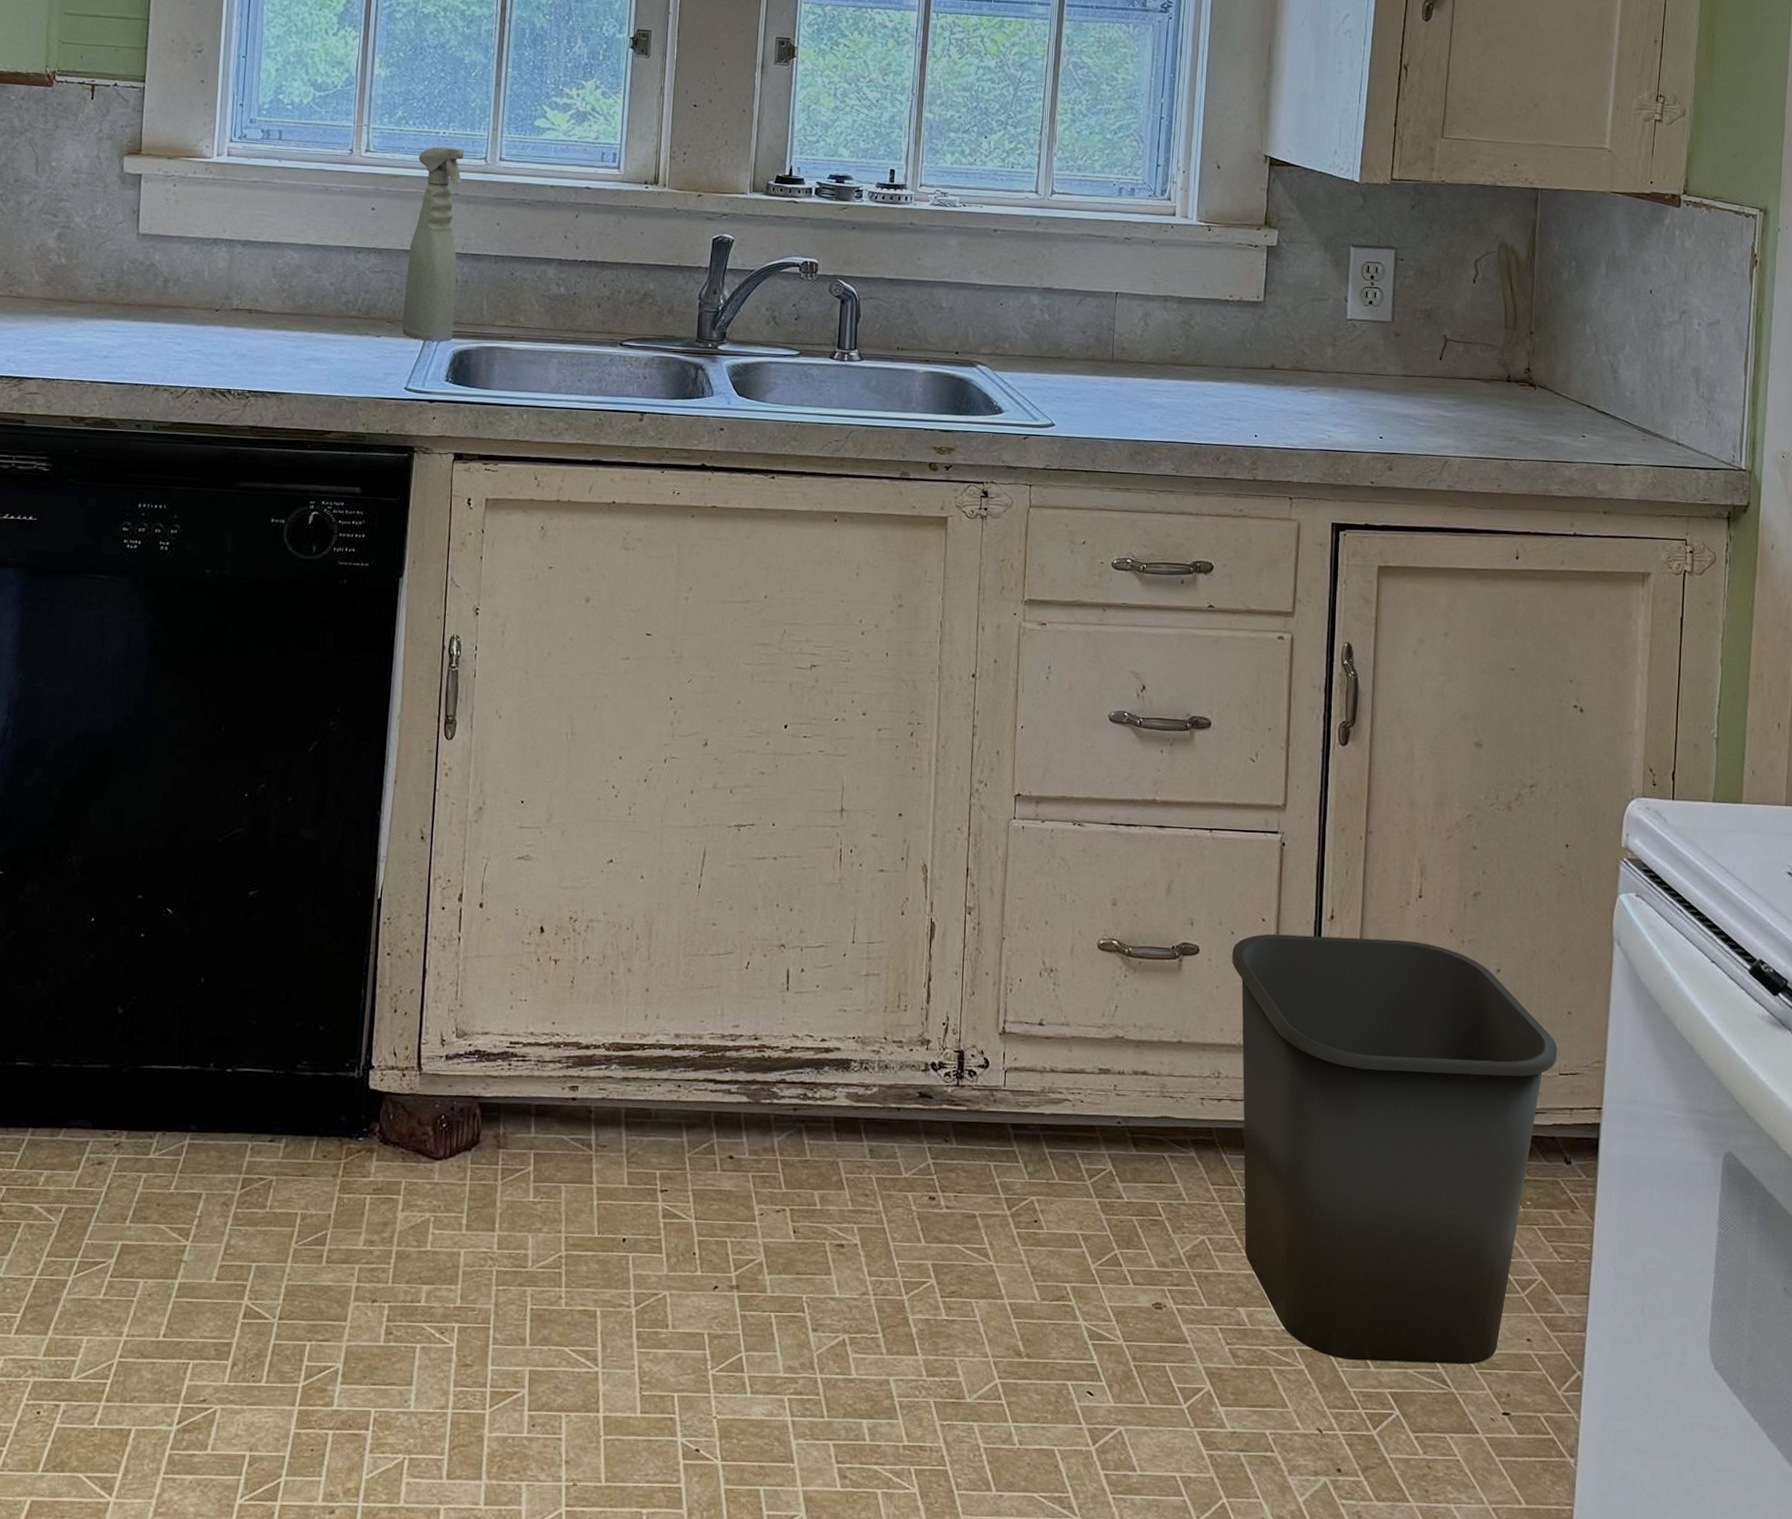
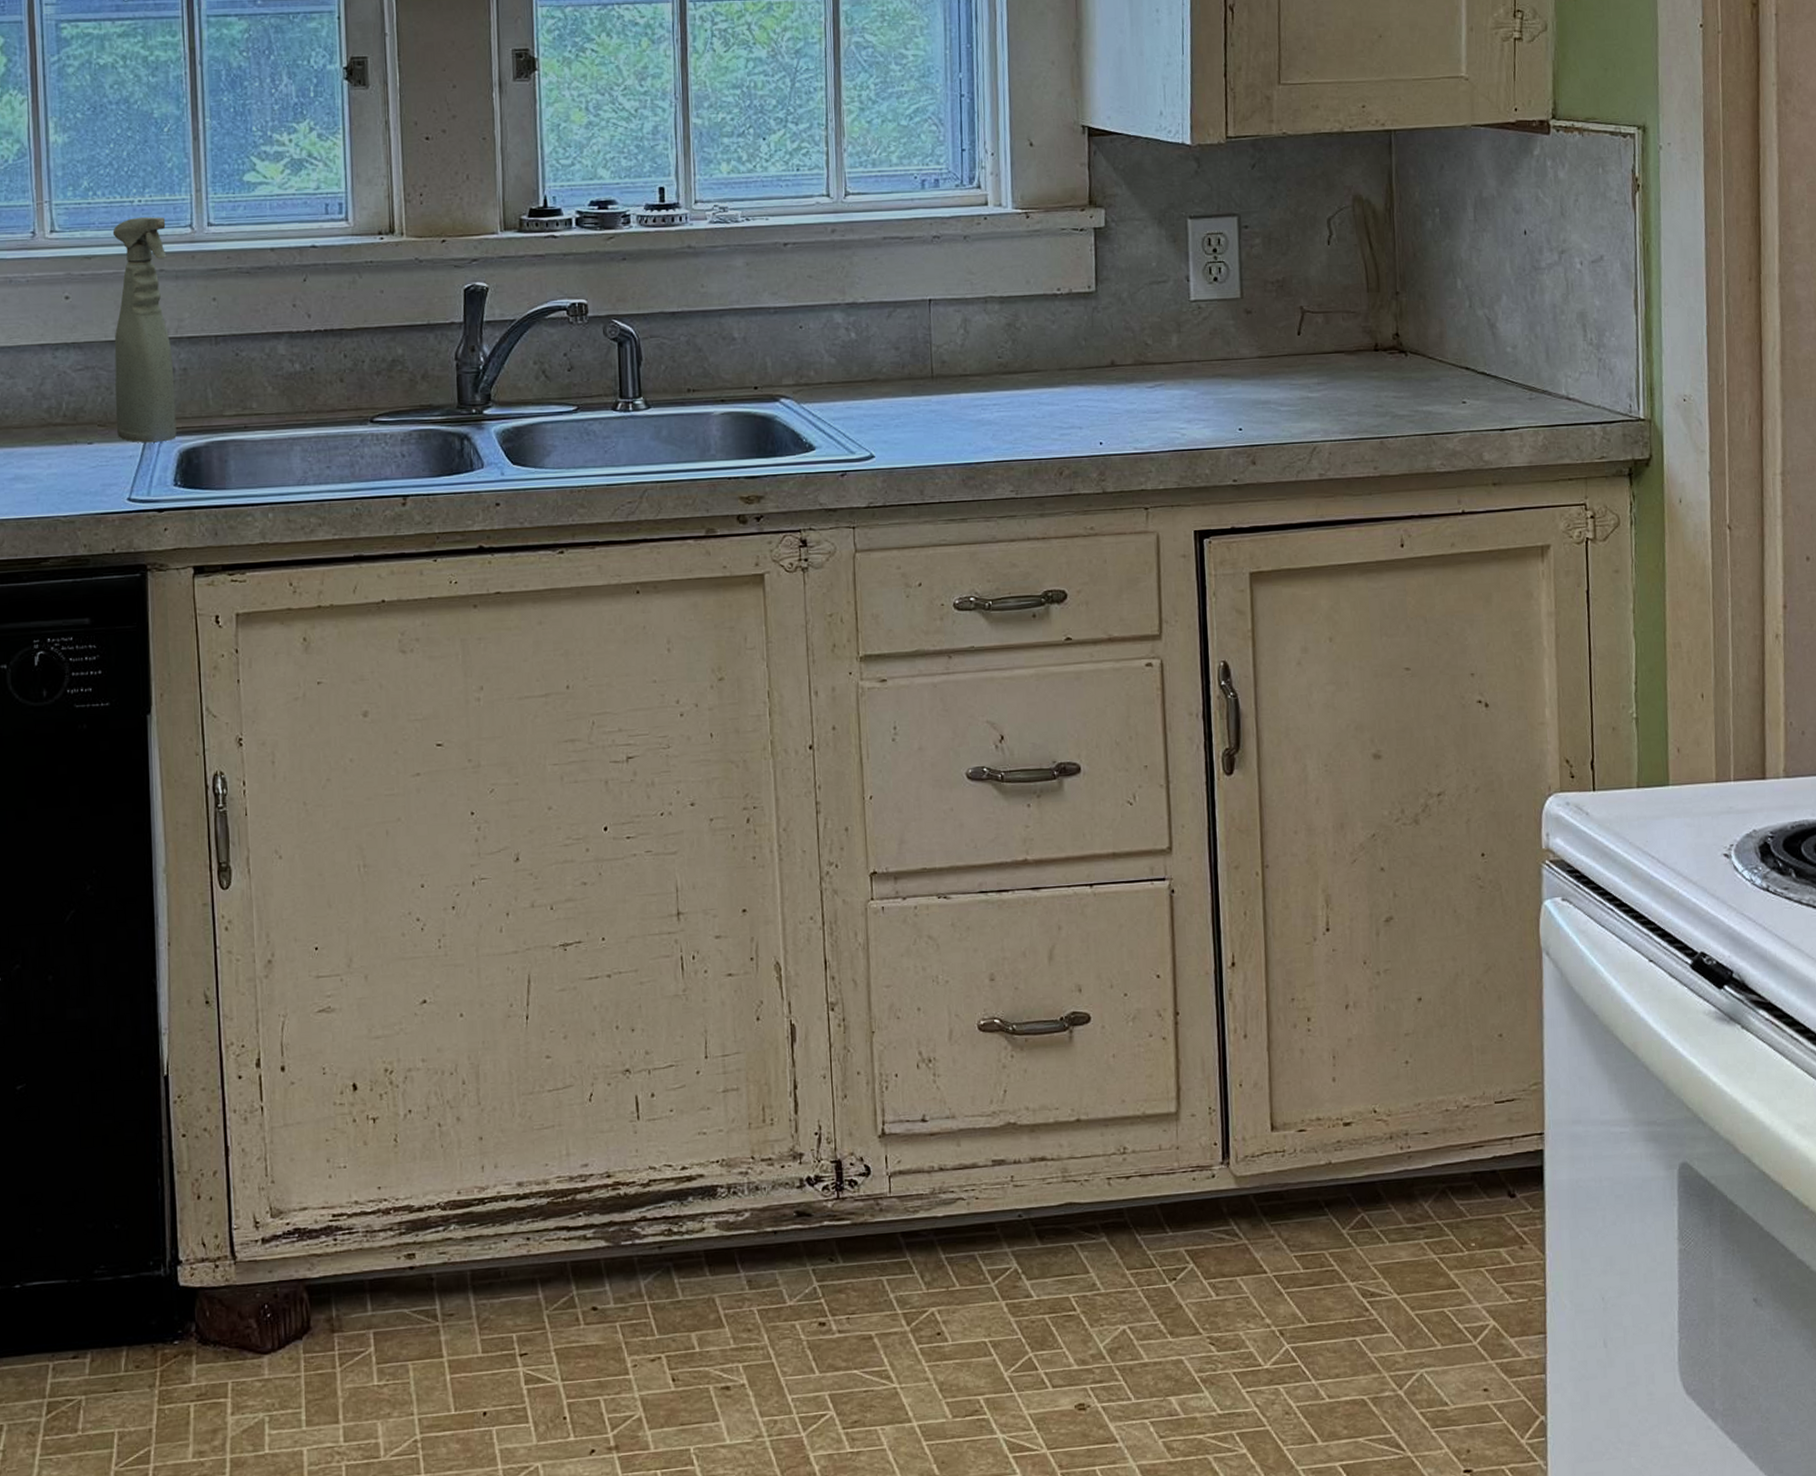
waste bin: present [1232,934,1558,1365] -> none [1127,979,1491,1437]

